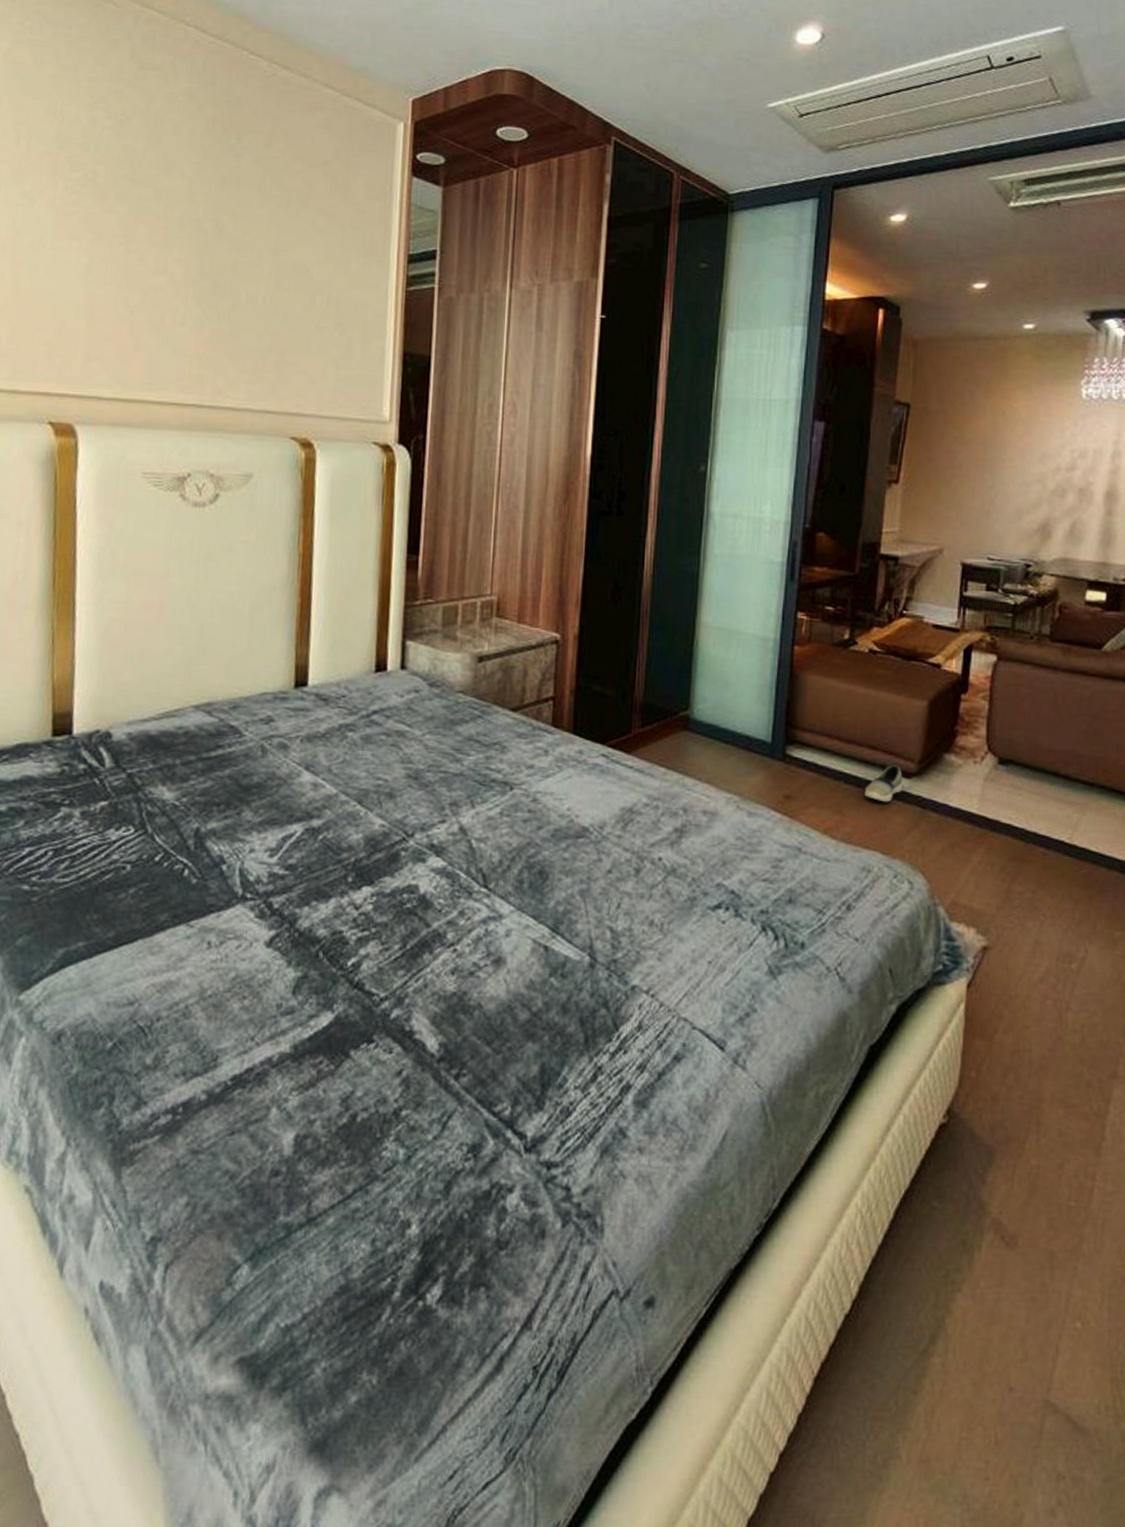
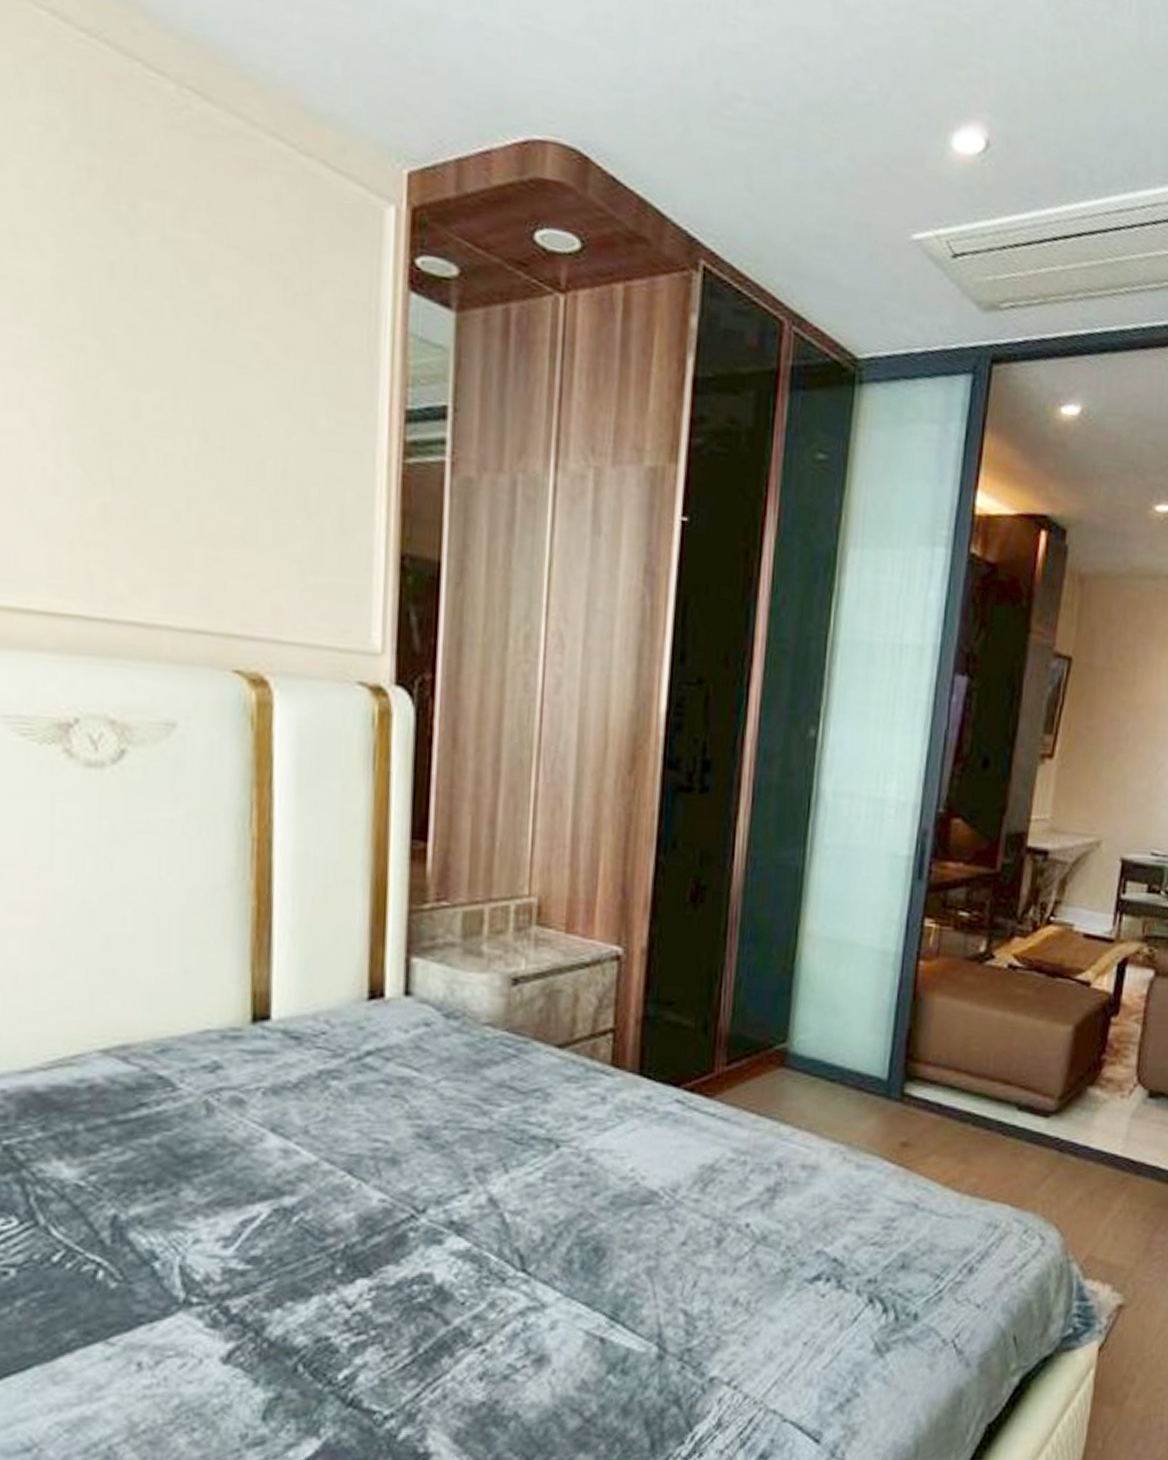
shoe: present [864,765,903,802] -> none [995,1102,1040,1147]

